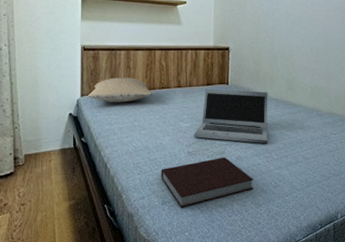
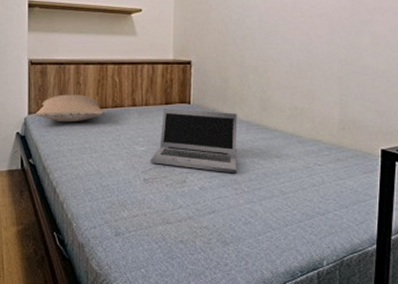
notebook: present [161,156,254,209] -> none [114,186,221,242]

